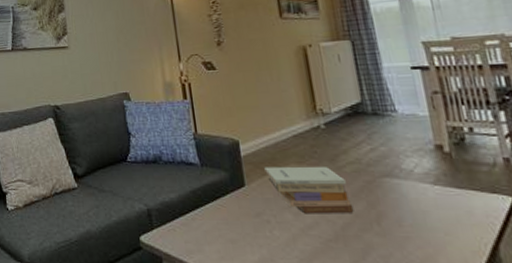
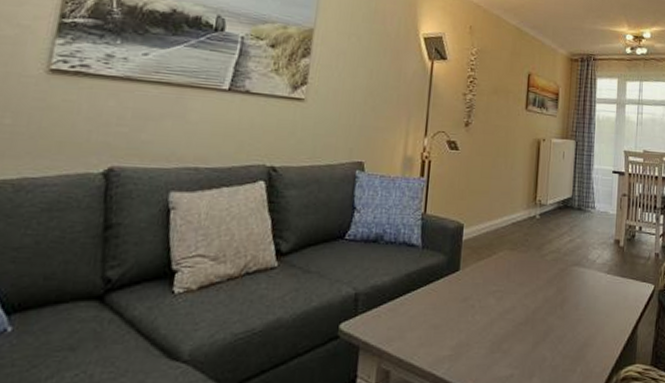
books: present [264,166,354,214] -> none [480,252,546,299]

